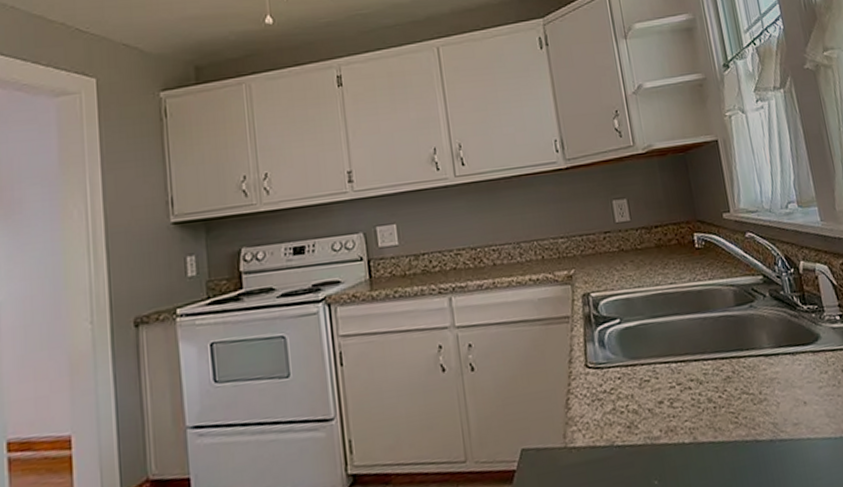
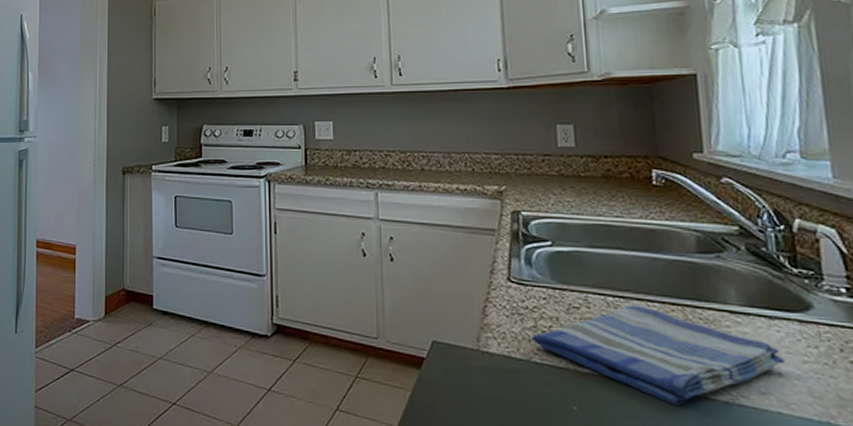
dish towel: none [612,365,807,456] -> present [532,305,785,406]

